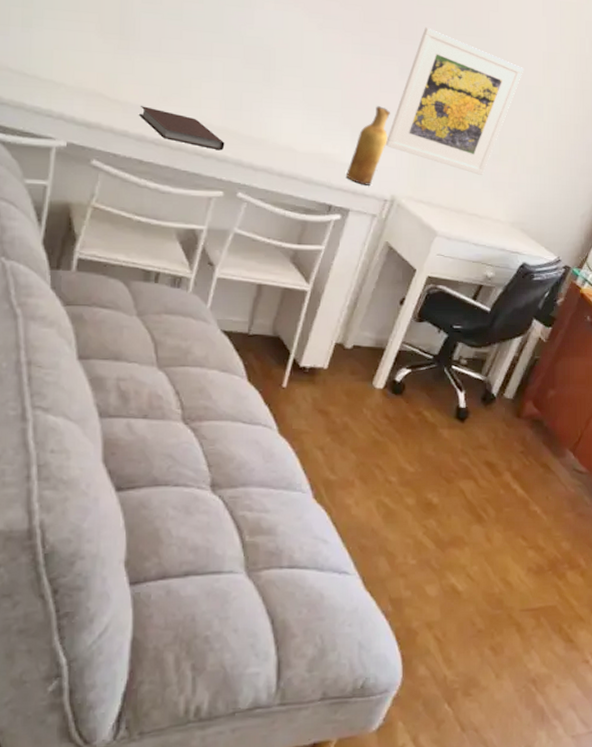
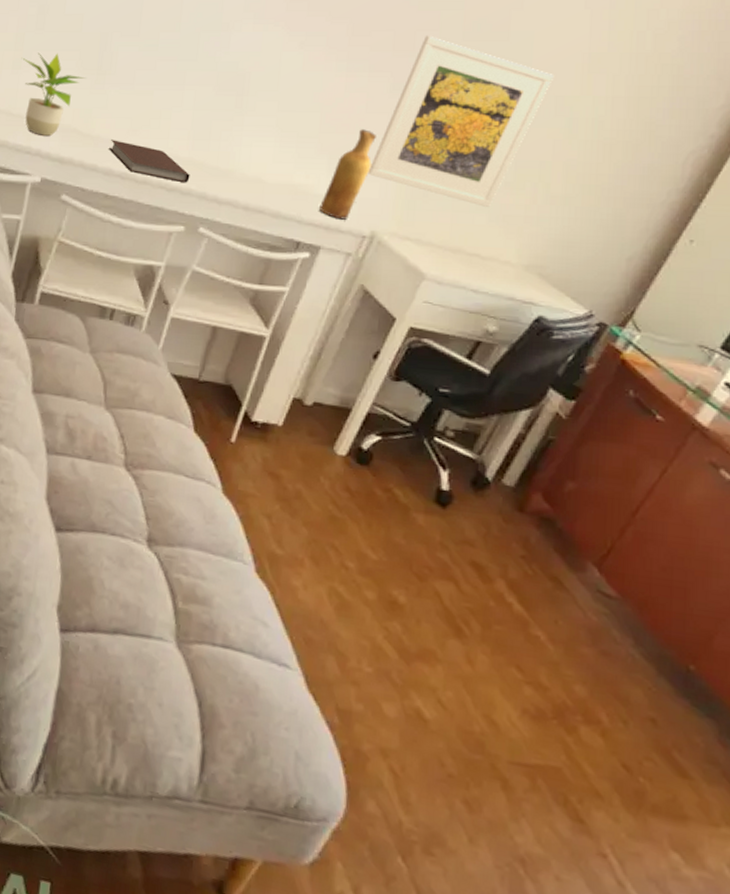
potted plant: none [31,11,107,99] -> present [21,52,85,136]

